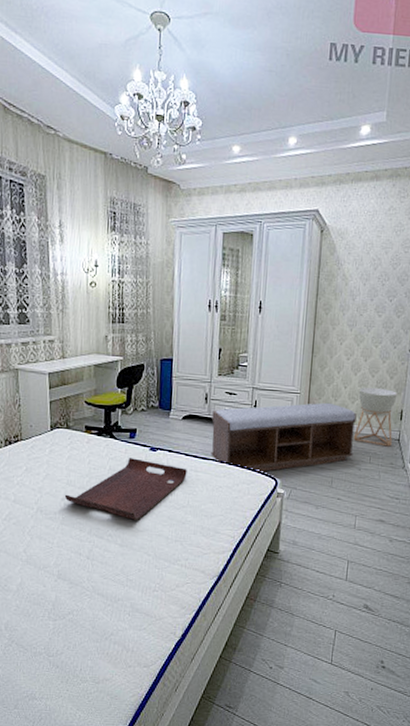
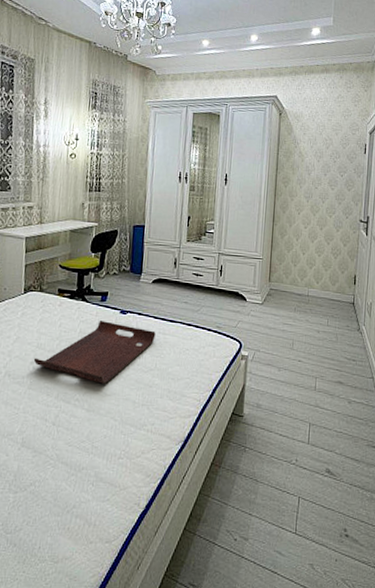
bench: present [211,402,357,472] -> none [178,267,314,335]
planter: present [353,387,398,447] -> none [312,253,351,310]

